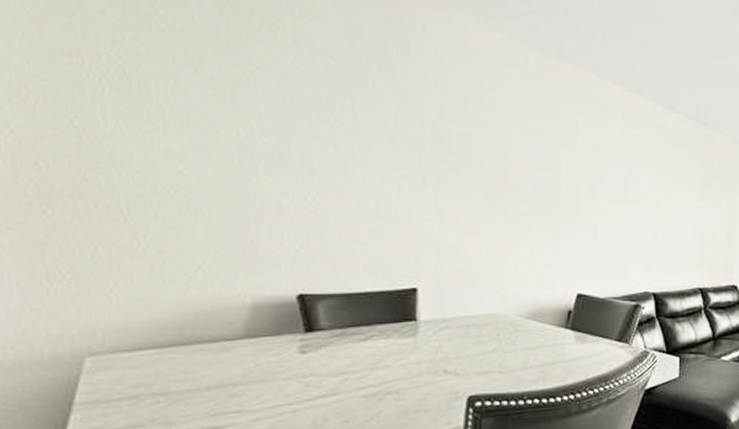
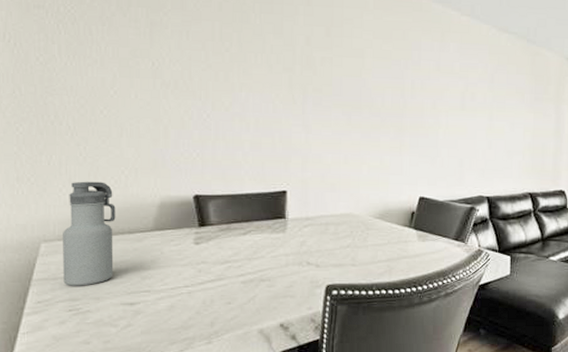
water bottle: none [116,278,192,409] -> present [63,181,116,286]

